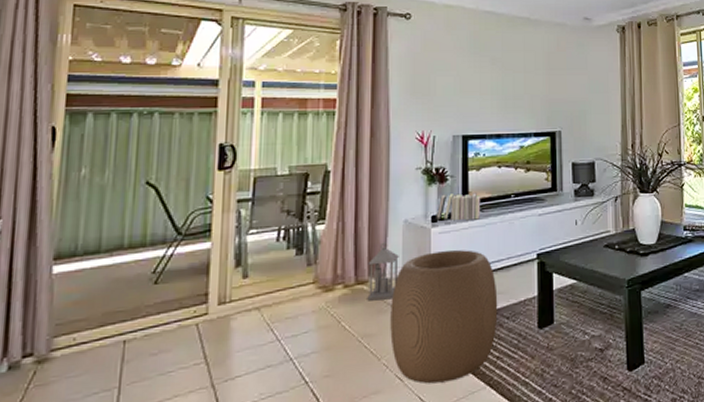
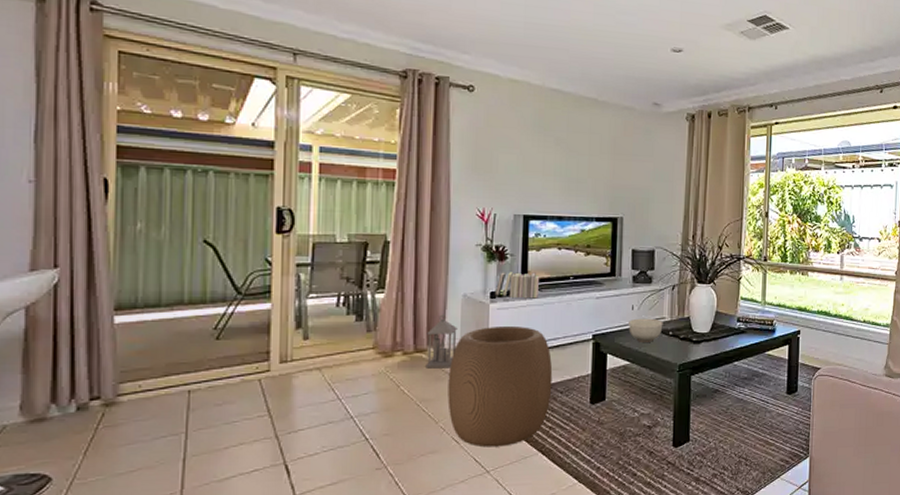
bowl: none [573,232,608,259] -> present [629,318,663,342]

